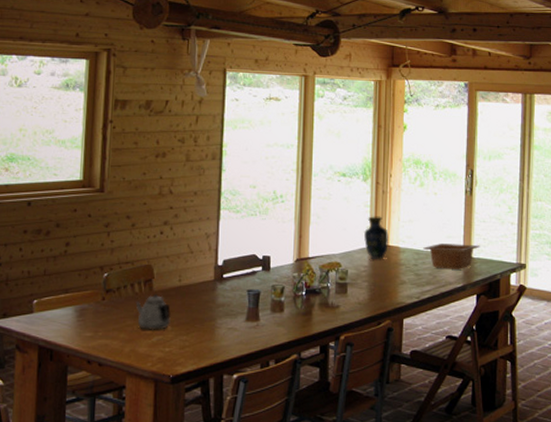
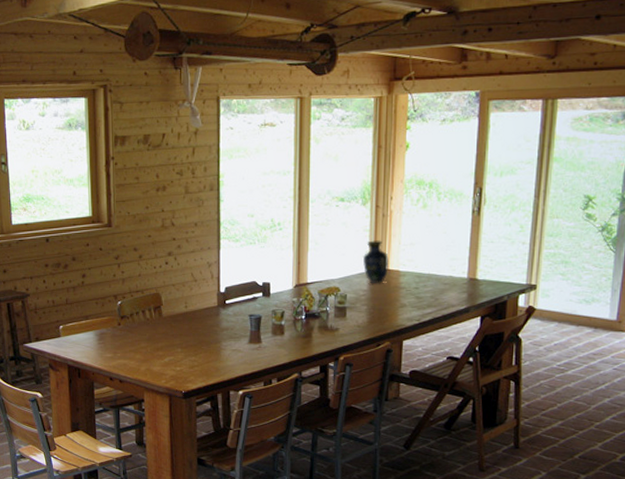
teapot: present [135,294,171,330] -> none [147,319,180,352]
serving bowl: present [423,244,480,270] -> none [425,266,487,292]

